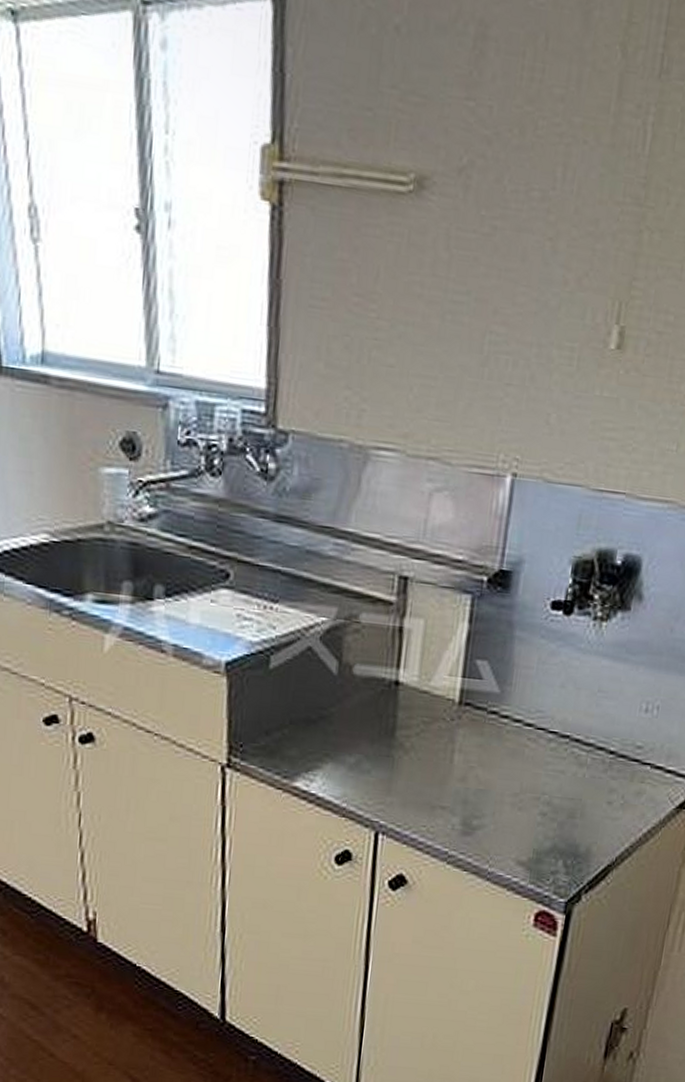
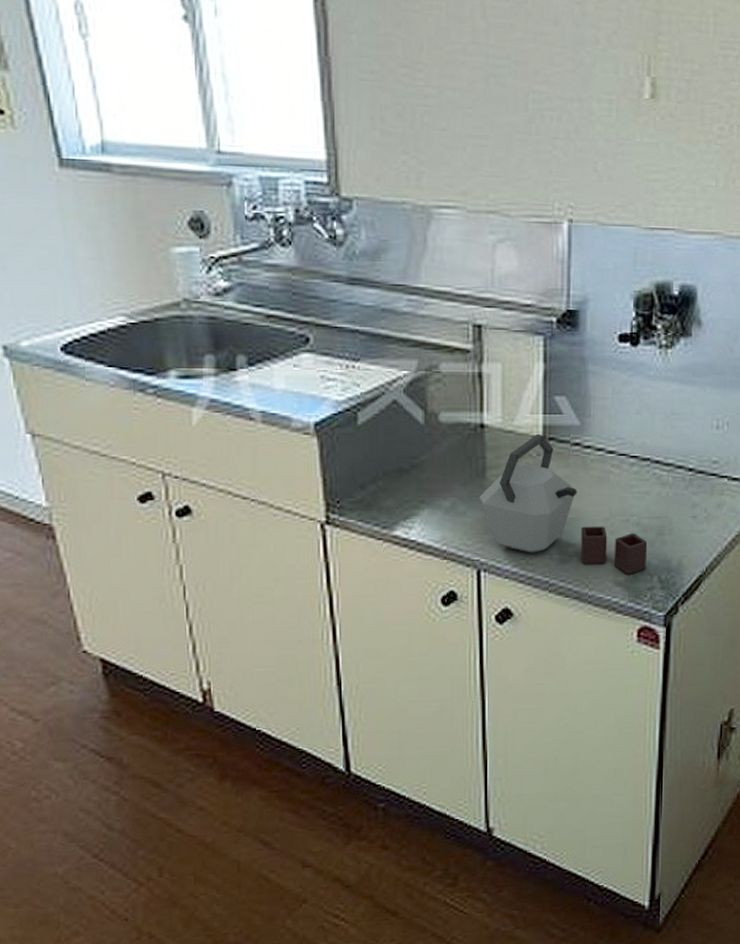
kettle: none [385,697,557,855] -> present [479,433,648,575]

